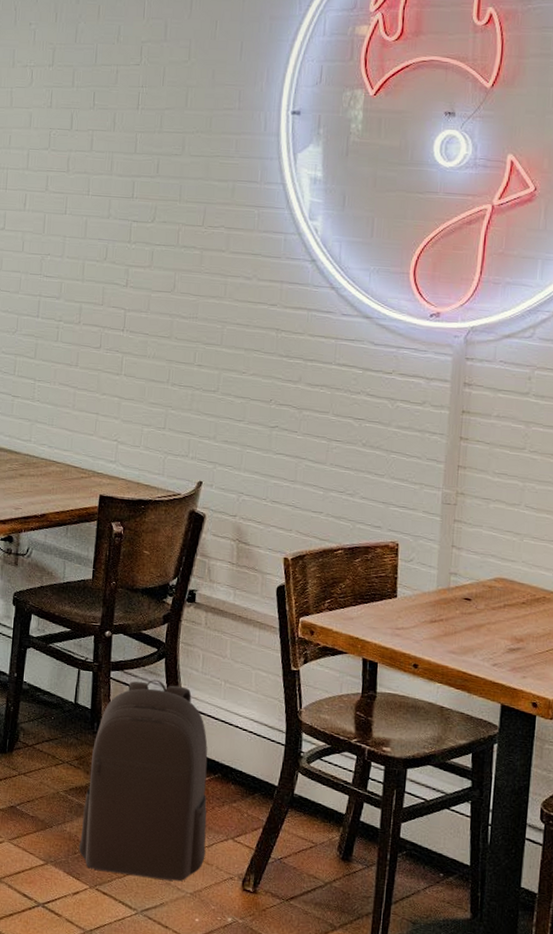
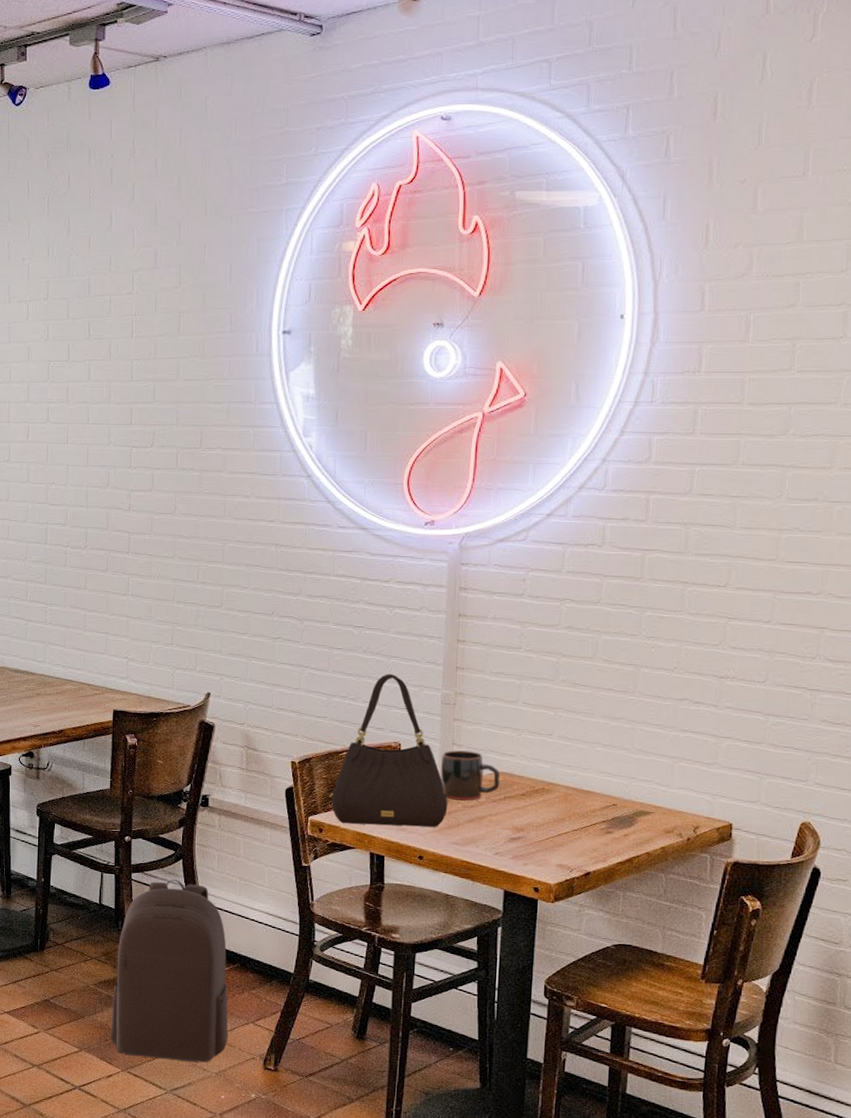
handbag: none [322,470,448,634] -> present [329,674,451,827]
mug: none [439,553,501,607] -> present [441,750,501,801]

